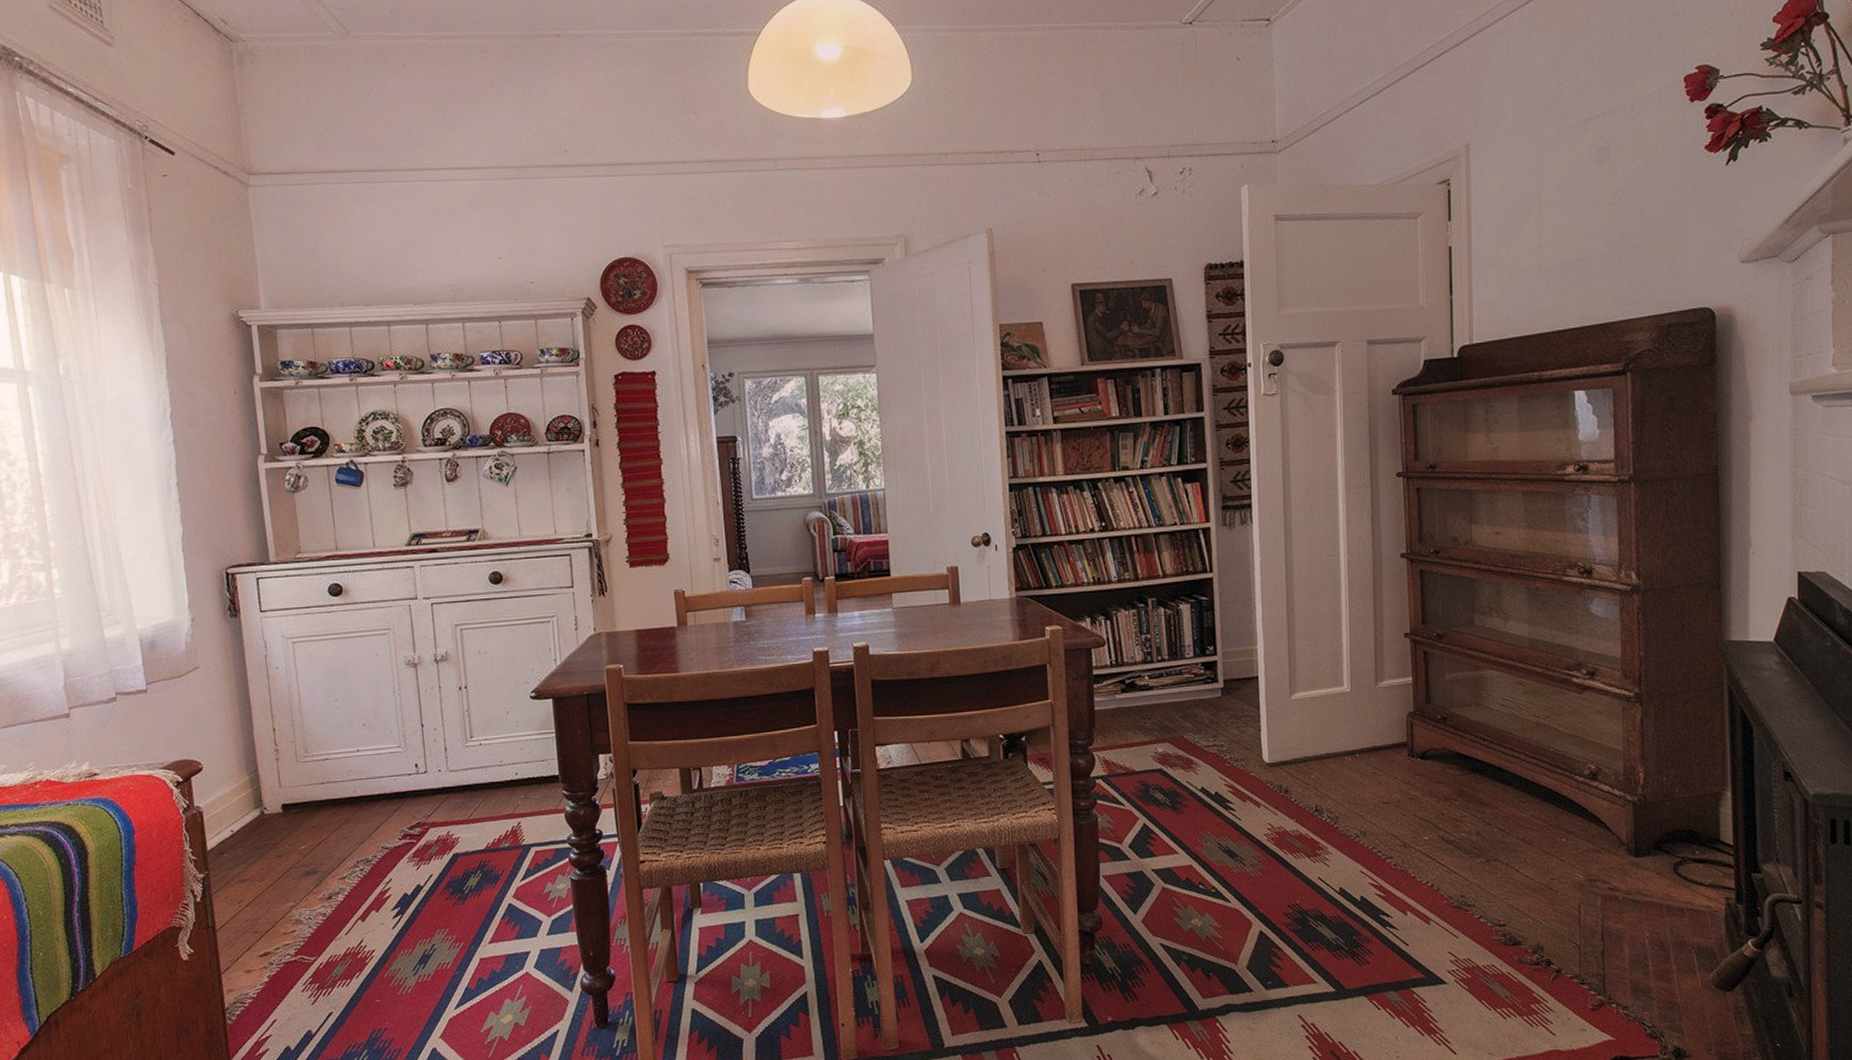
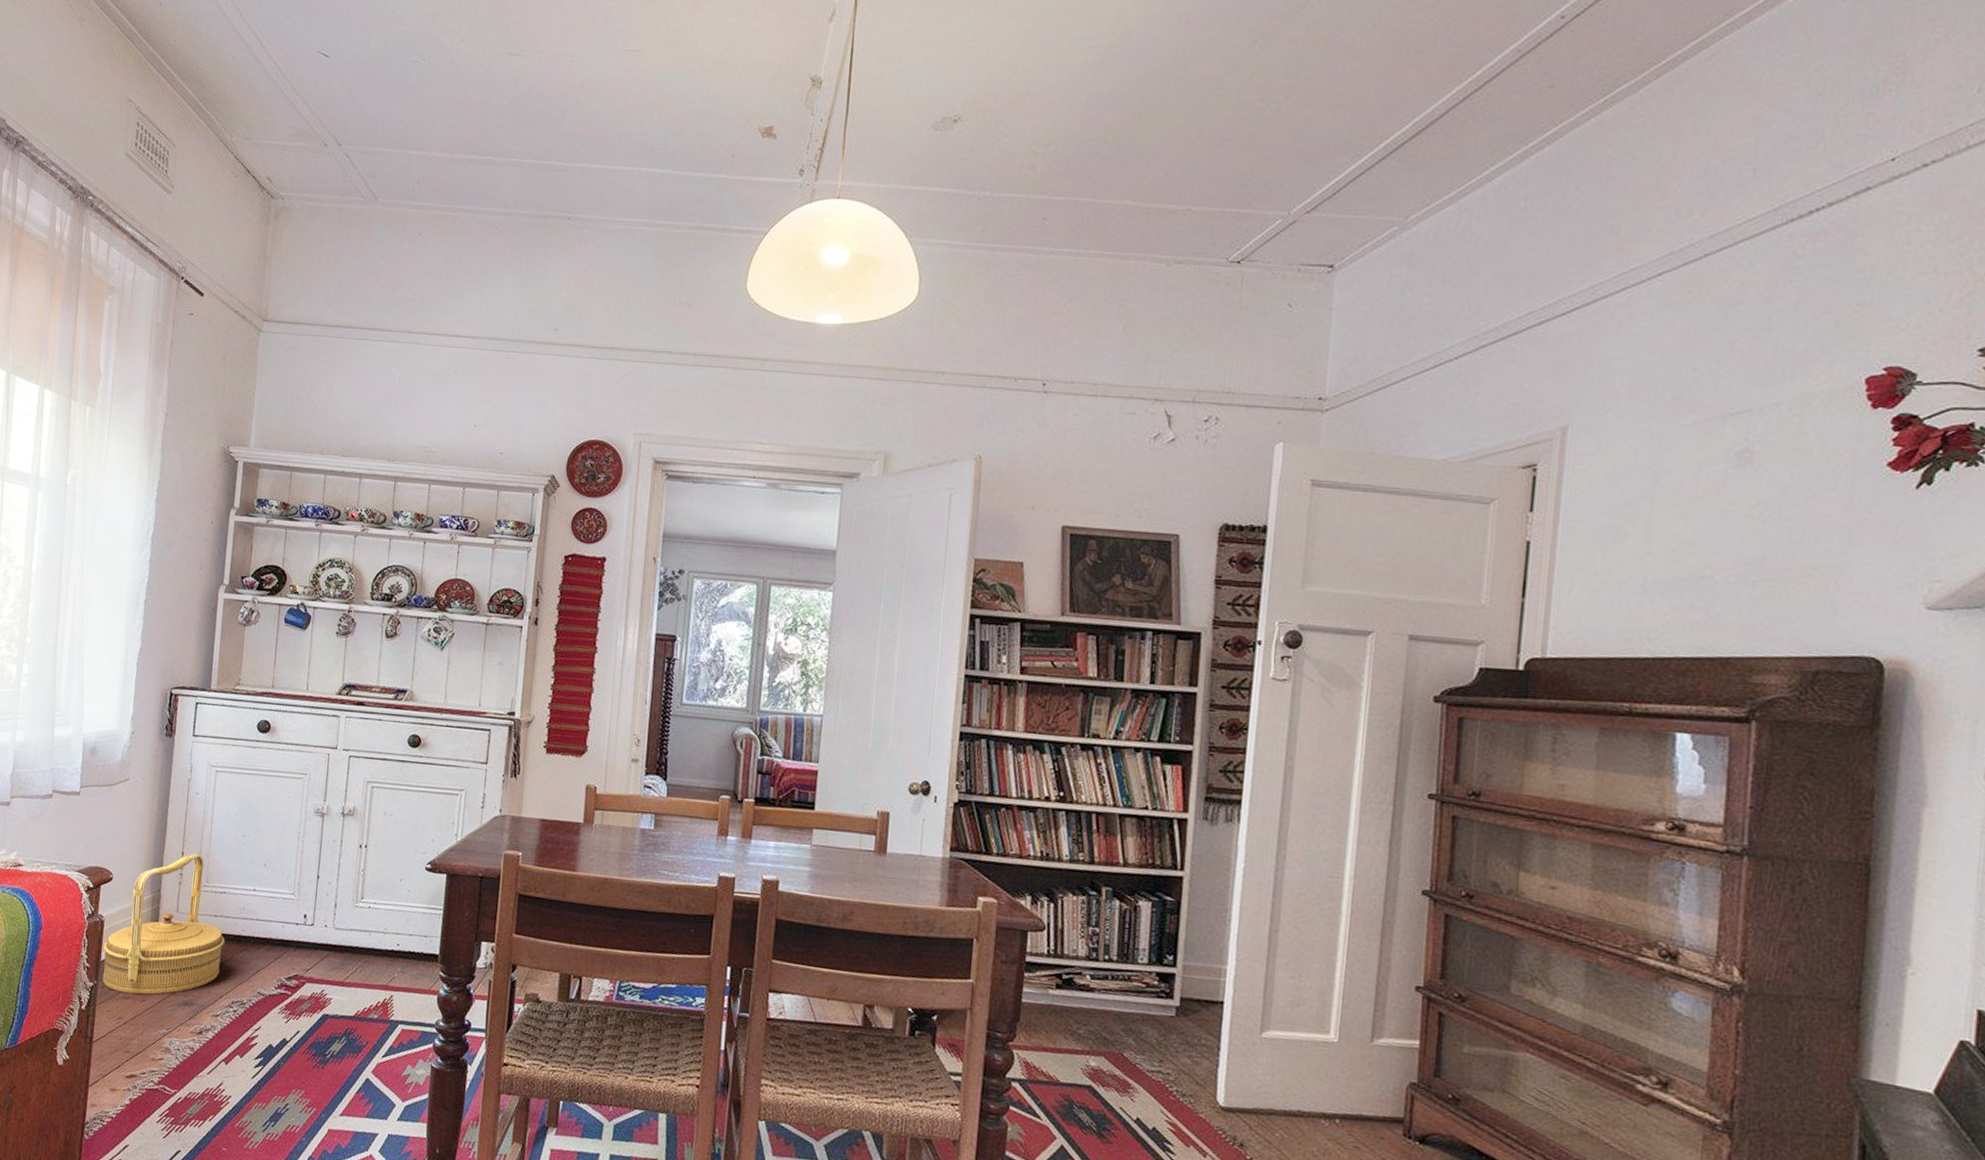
woven basket: none [207,727,338,877] -> present [102,853,225,995]

